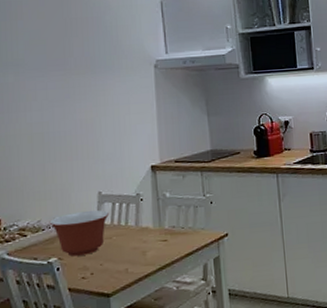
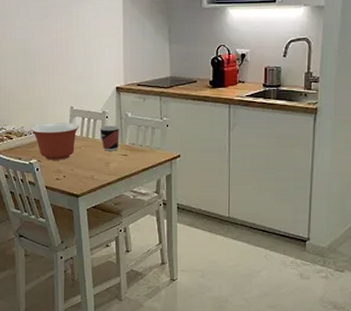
cup: none [133,208,158,238] -> present [100,125,120,151]

